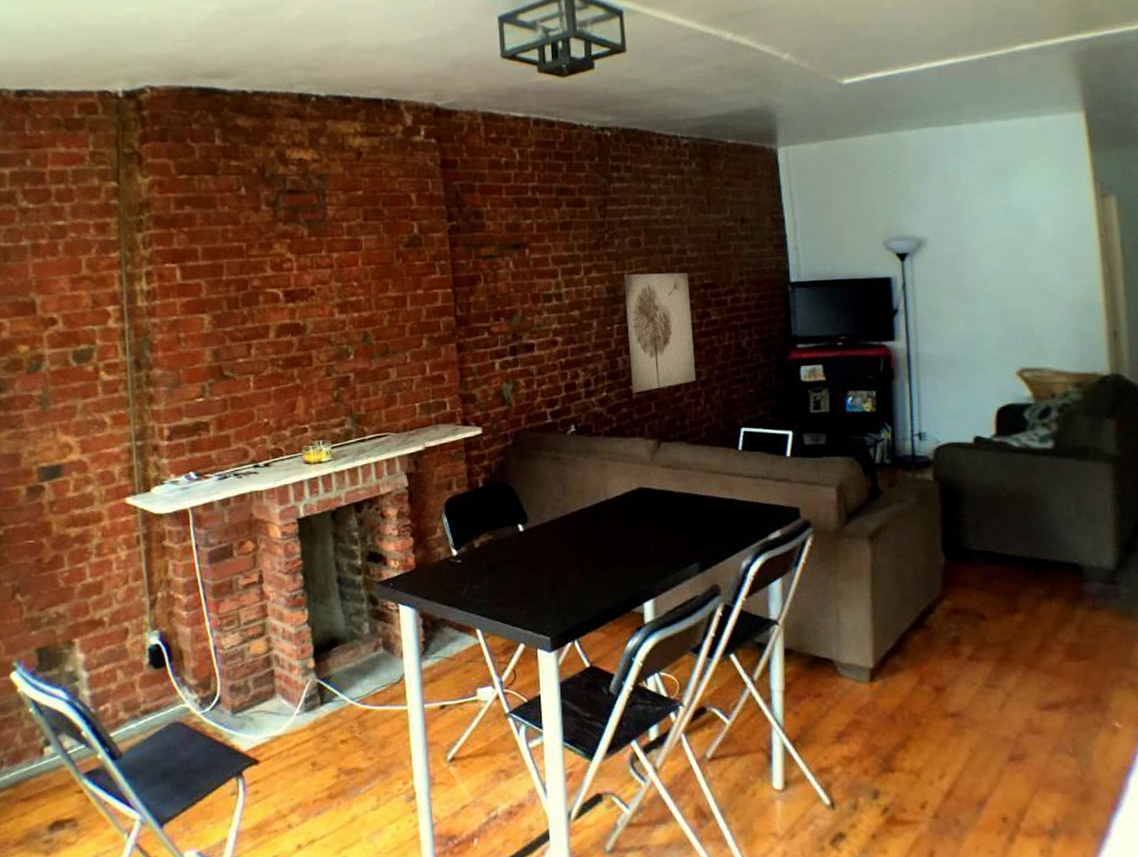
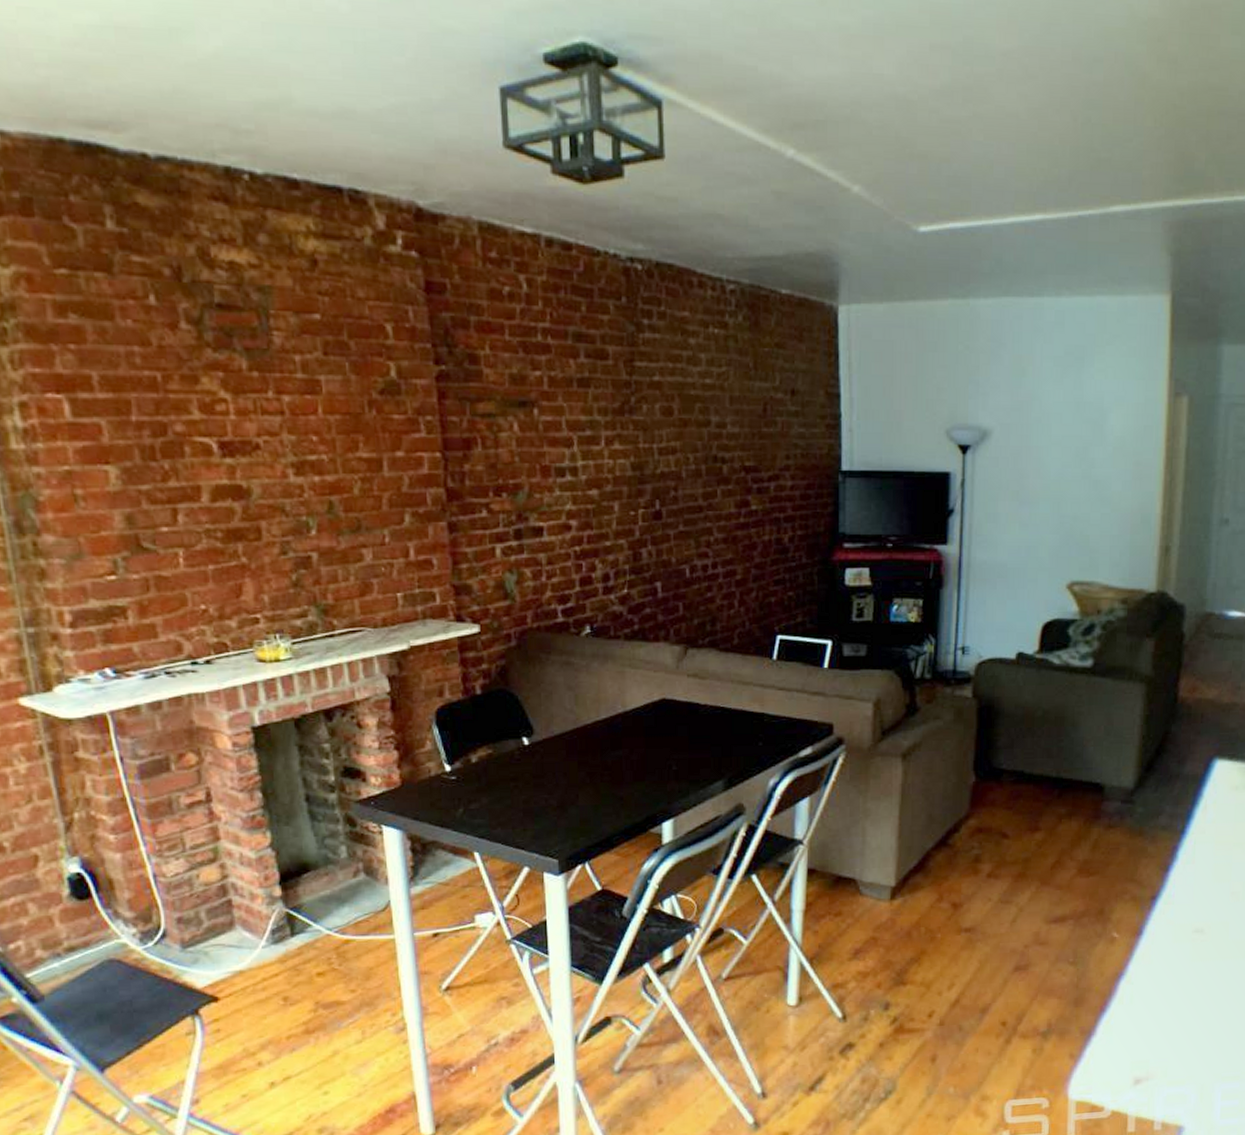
wall art: present [623,272,696,393] -> none [651,448,730,591]

